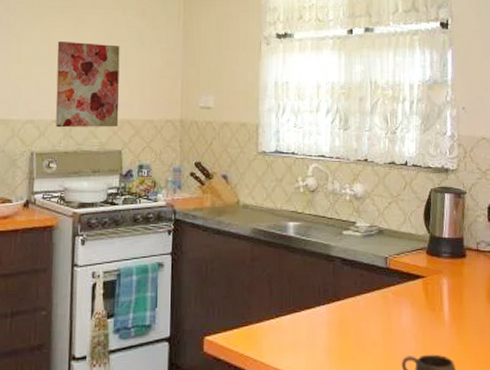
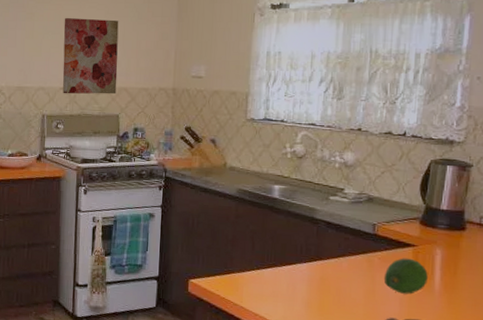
fruit: none [398,291,438,329] -> present [383,258,428,294]

